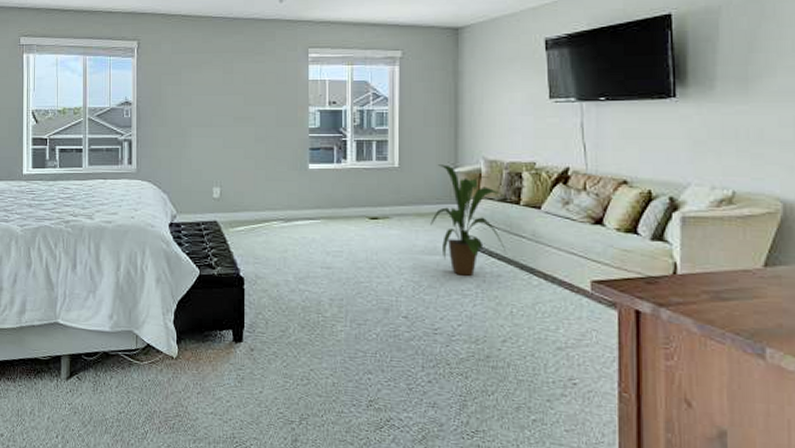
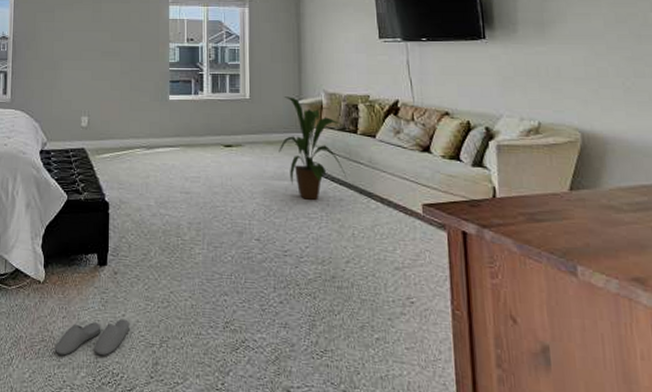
slippers: none [189,395,267,432] -> present [54,319,130,356]

